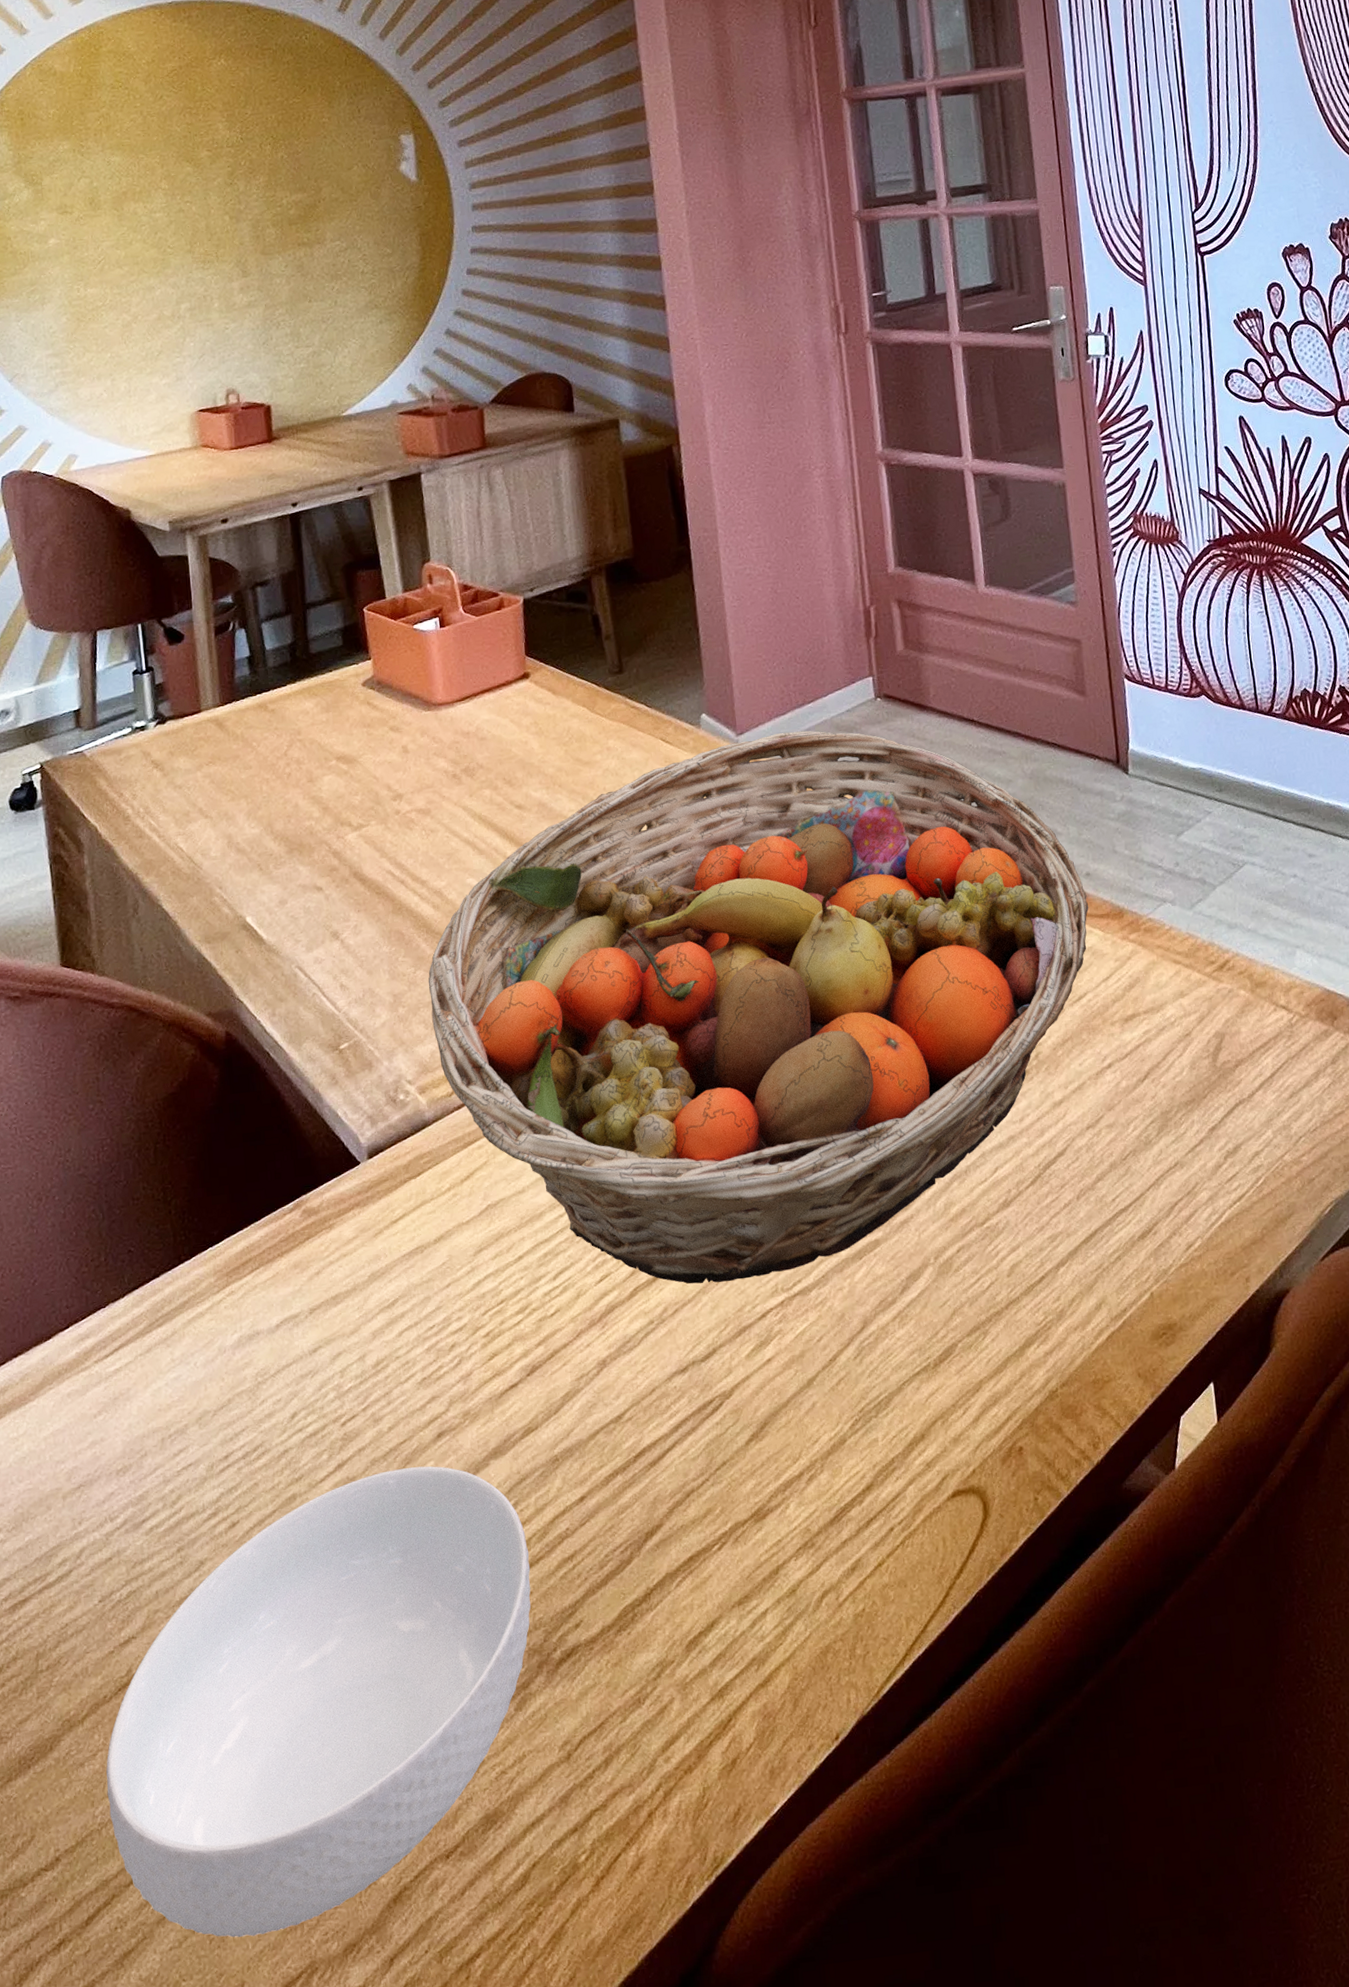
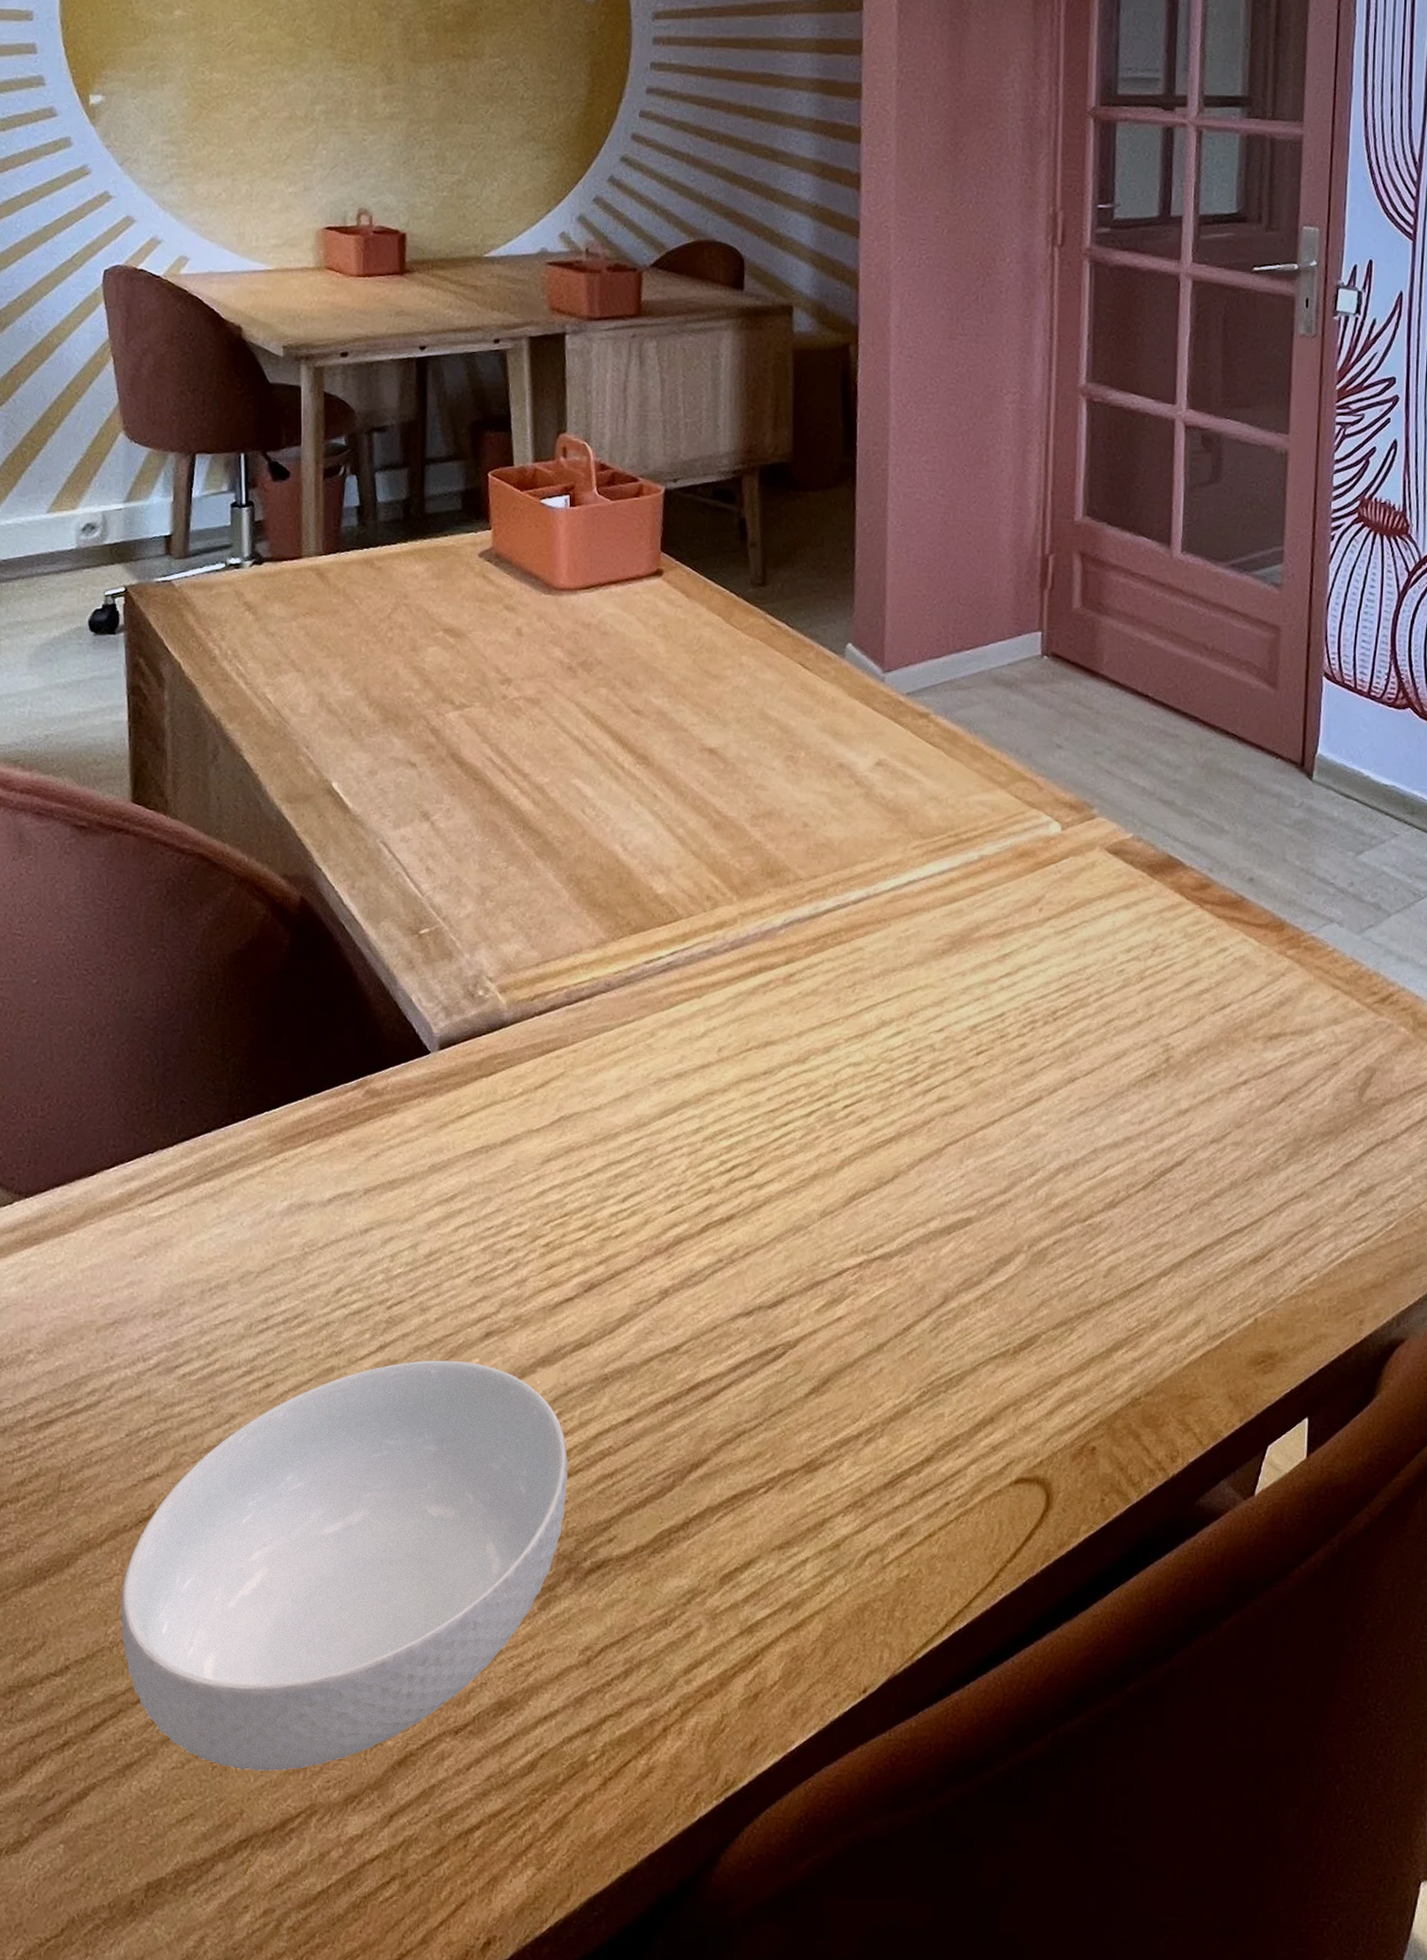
fruit basket: present [428,730,1089,1284] -> none [520,676,1247,1234]

